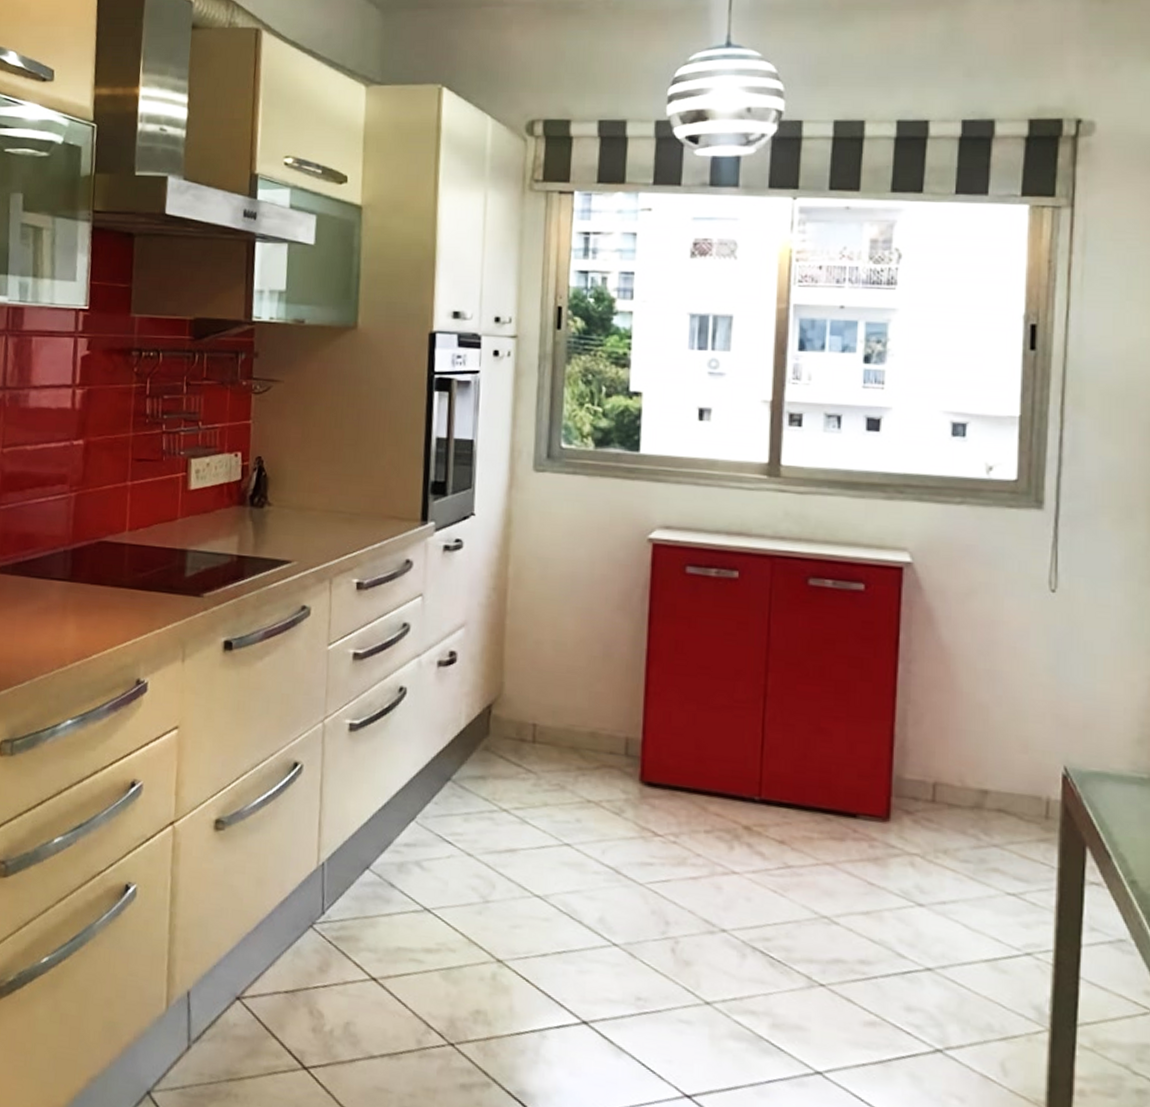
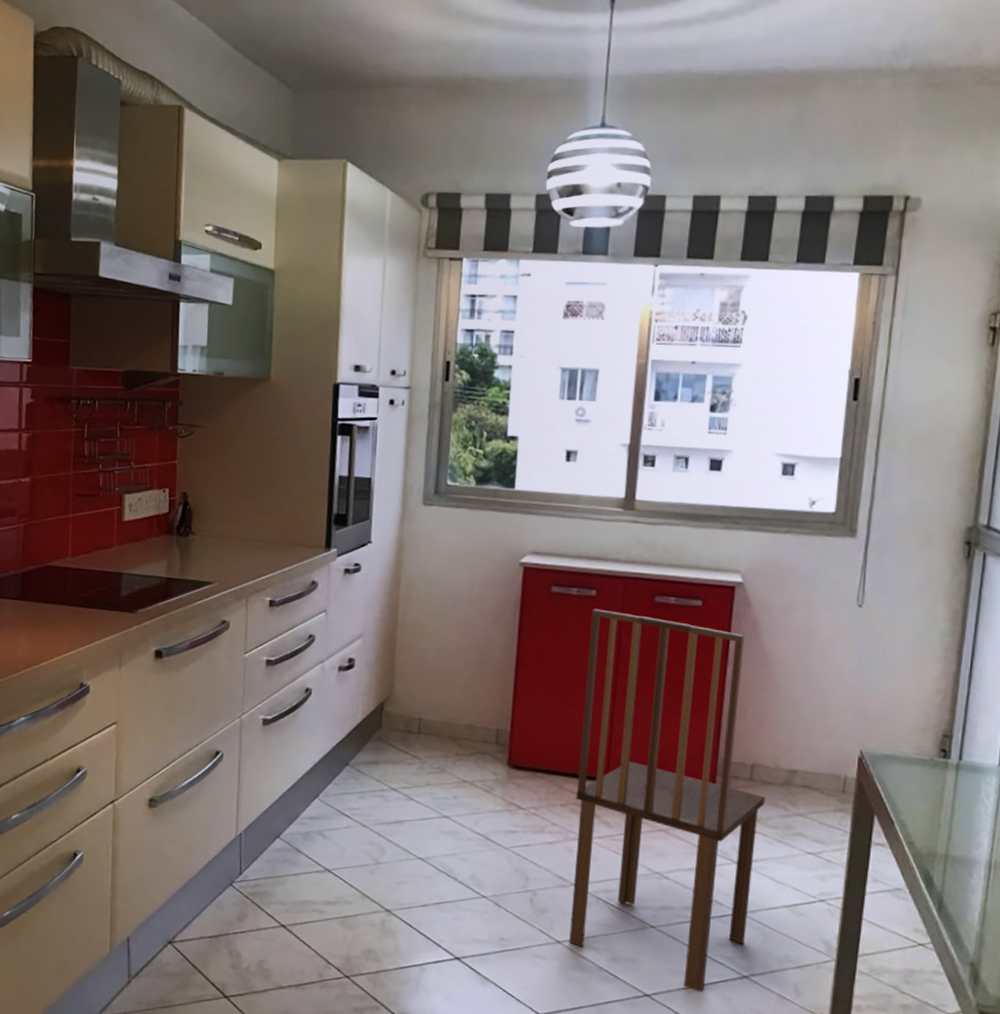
dining chair: none [720,593,952,1070] -> present [569,608,766,993]

